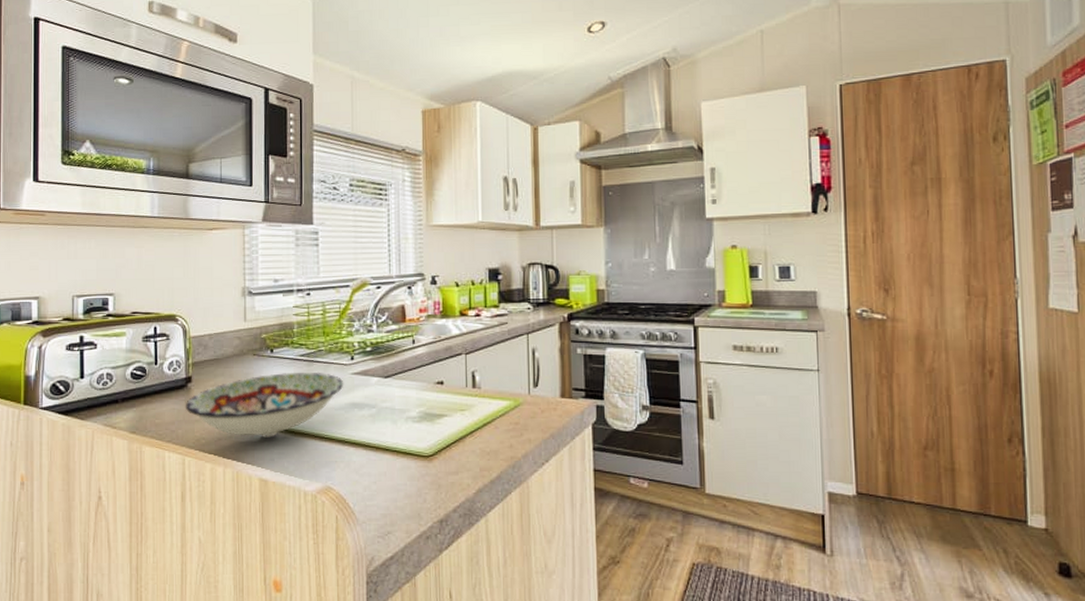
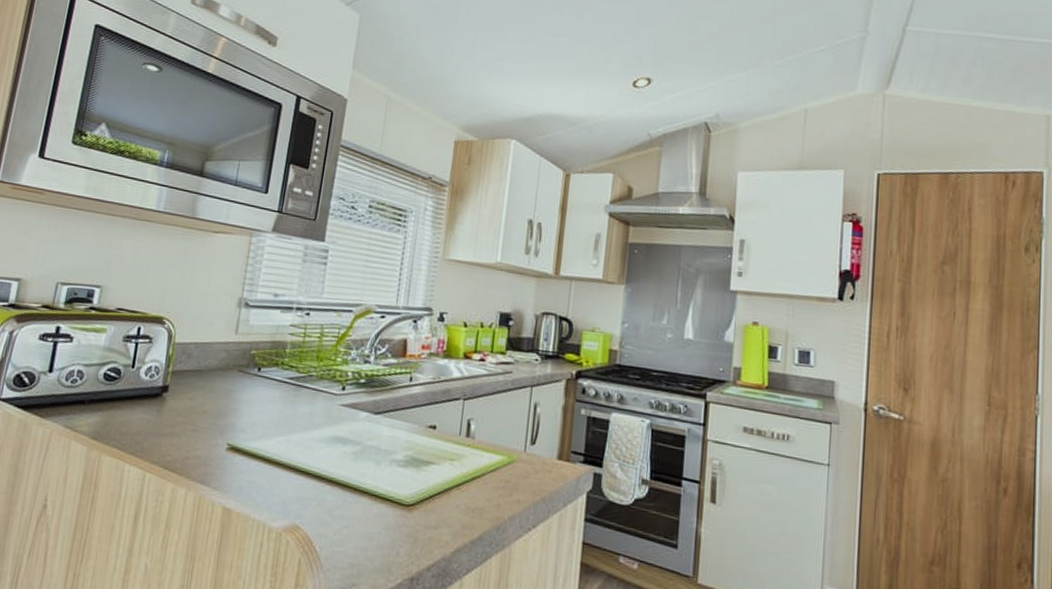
bowl: present [185,371,344,438] -> none [156,394,331,463]

